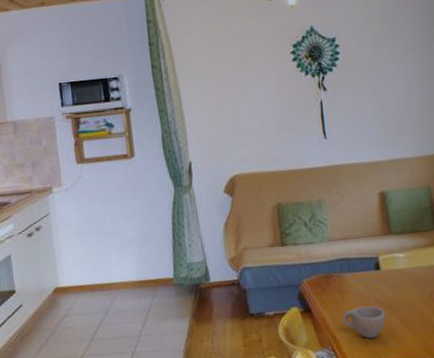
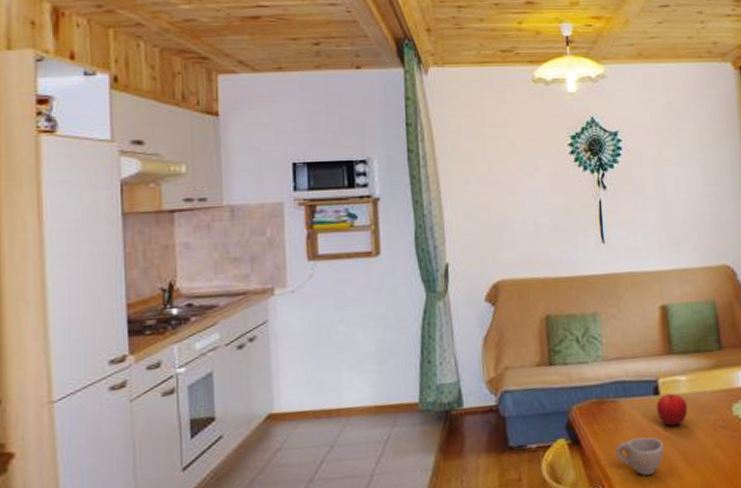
fruit: none [377,268,406,297] -> present [656,393,687,427]

